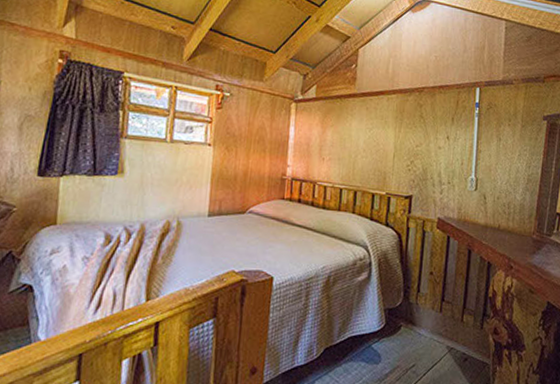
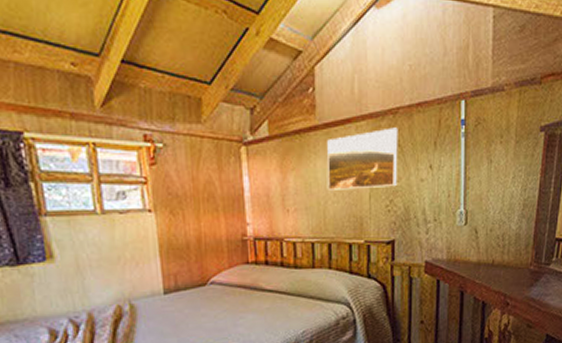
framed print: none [358,102,422,151] -> present [327,127,398,190]

